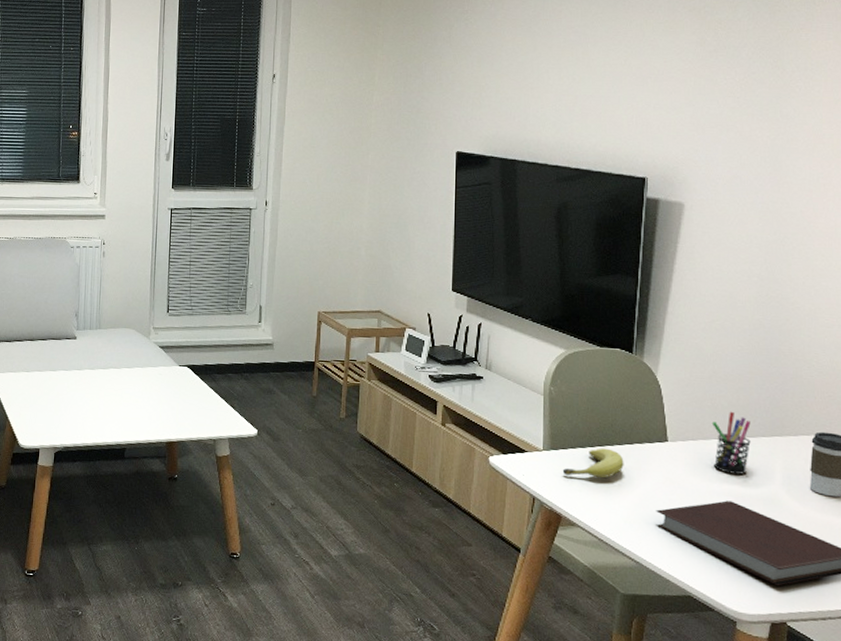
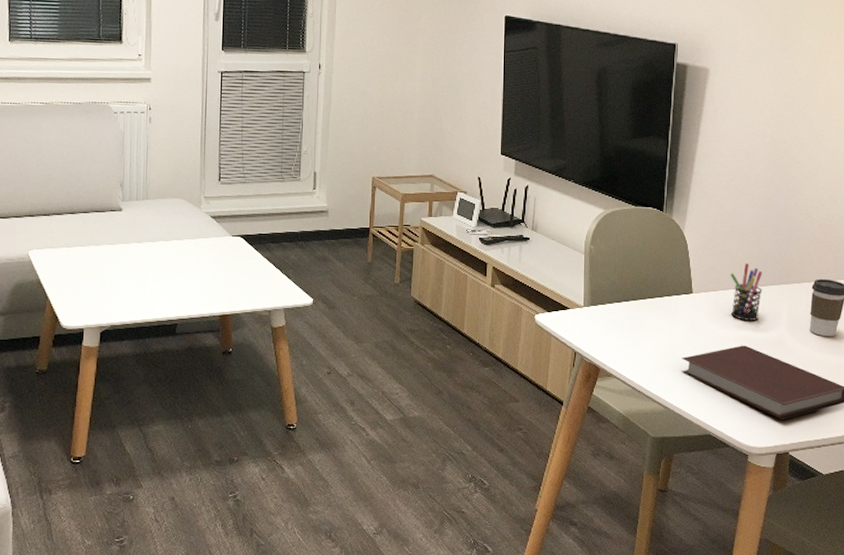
fruit: present [562,448,624,478] -> none [601,302,655,331]

